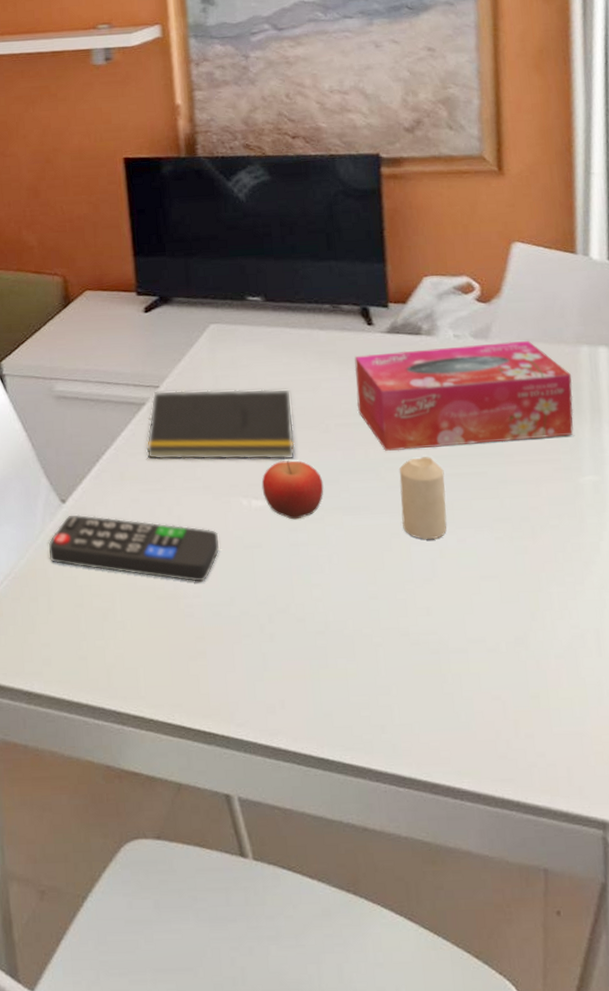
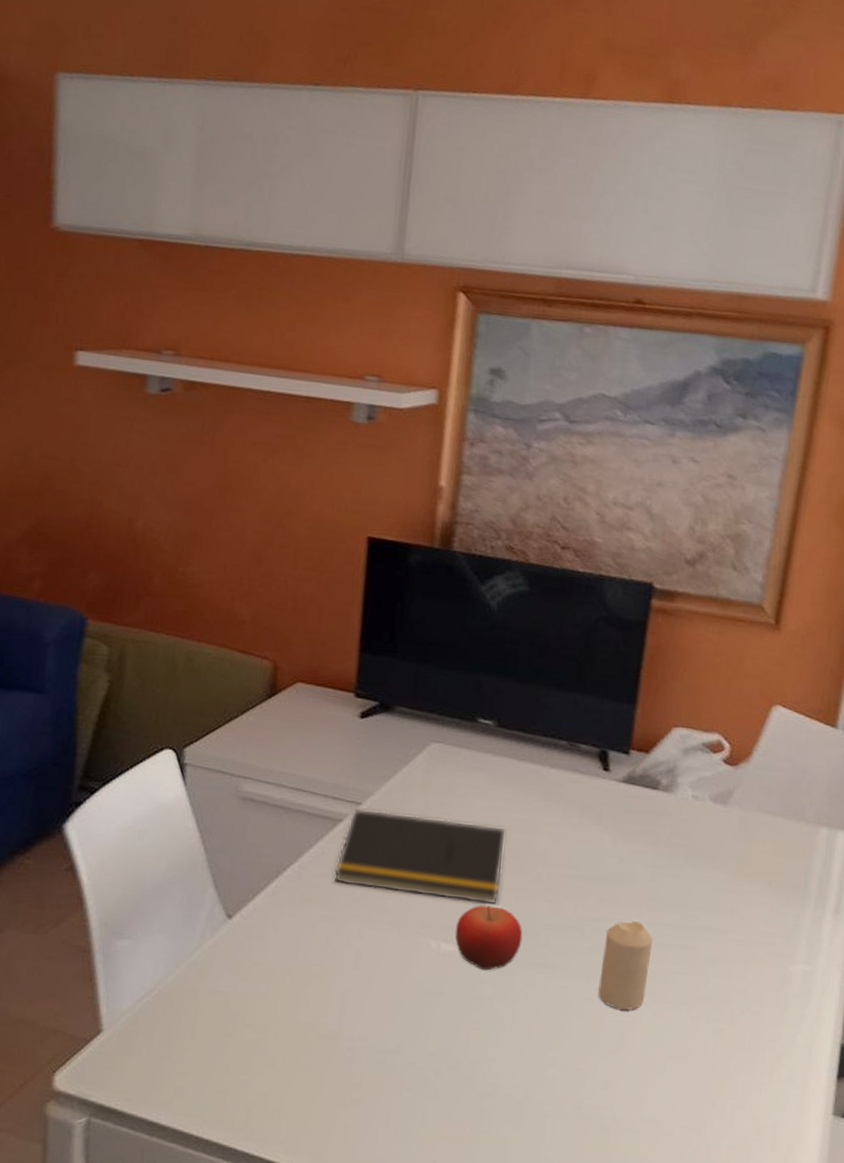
remote control: present [48,514,220,582] -> none [202,933,397,1025]
tissue box: present [354,340,574,451] -> none [574,802,805,920]

